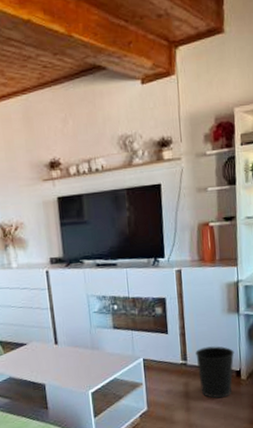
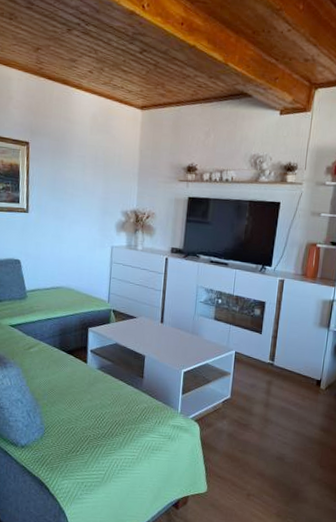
wastebasket: present [195,346,235,399] -> none [281,353,319,402]

